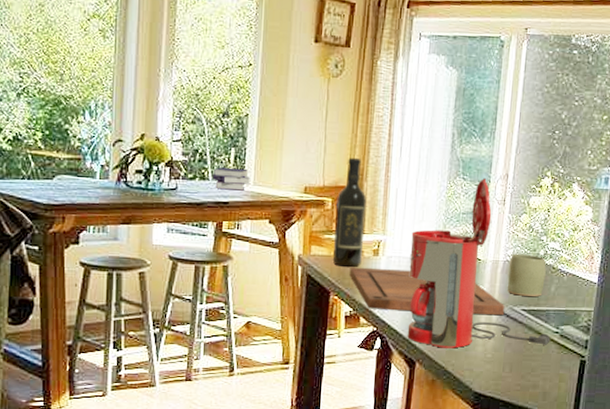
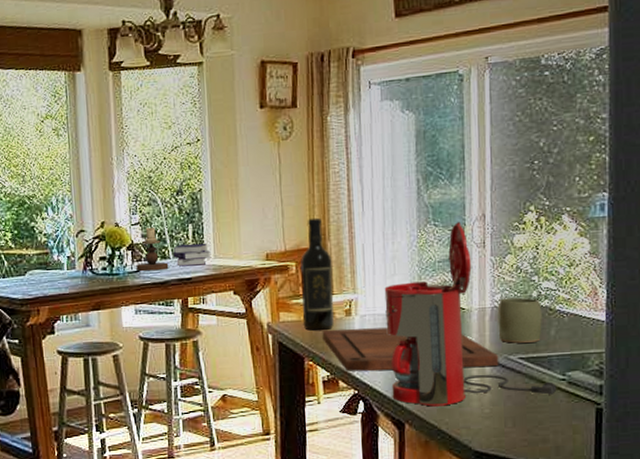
candlestick: none [173,145,207,191] -> present [136,227,169,272]

